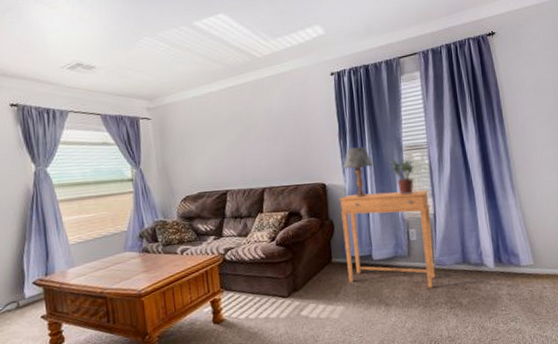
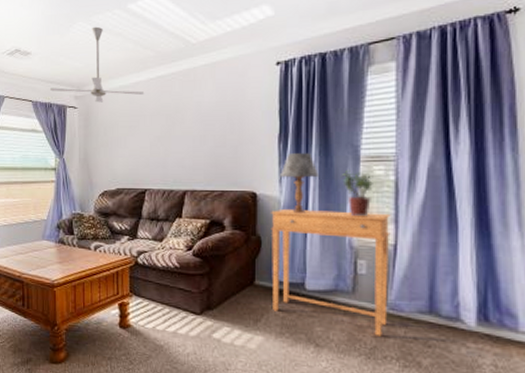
ceiling fan: none [119,41,218,113] -> present [49,26,145,103]

